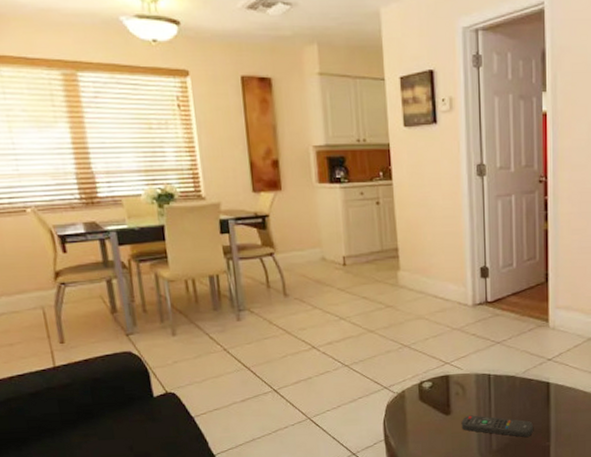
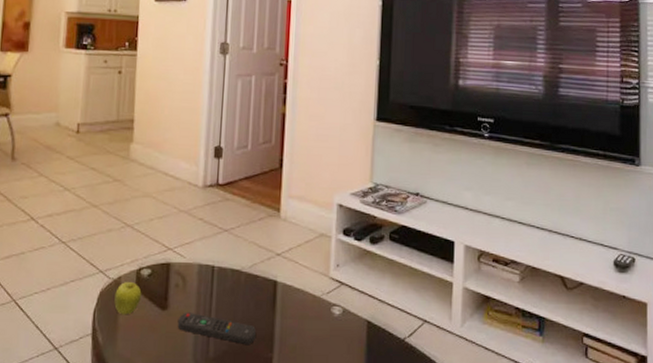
fruit: none [401,394,426,422] -> present [114,282,142,315]

